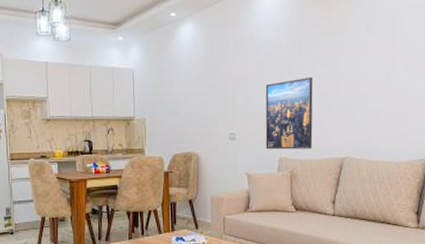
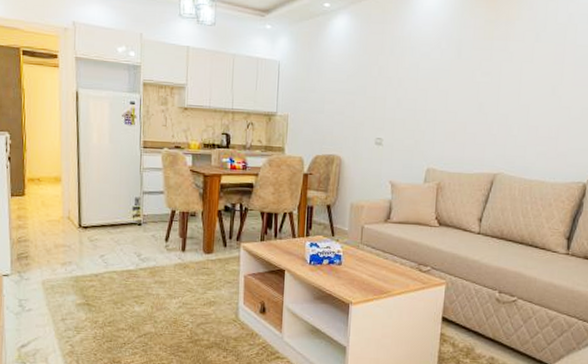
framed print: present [265,77,313,150] -> none [413,84,471,161]

